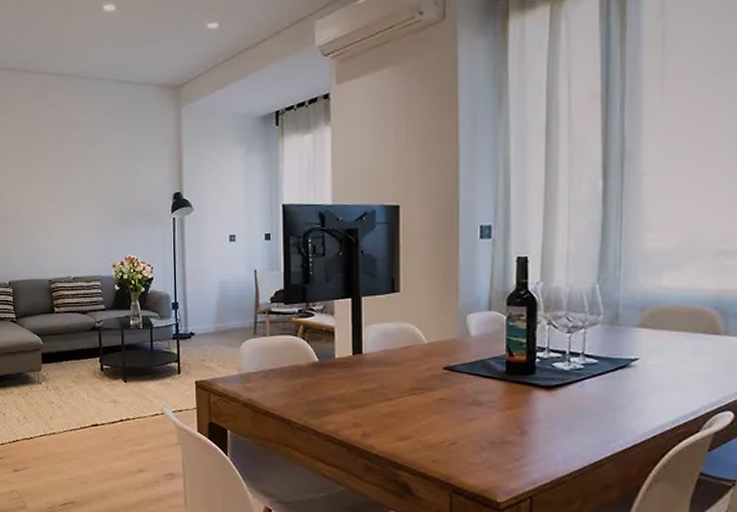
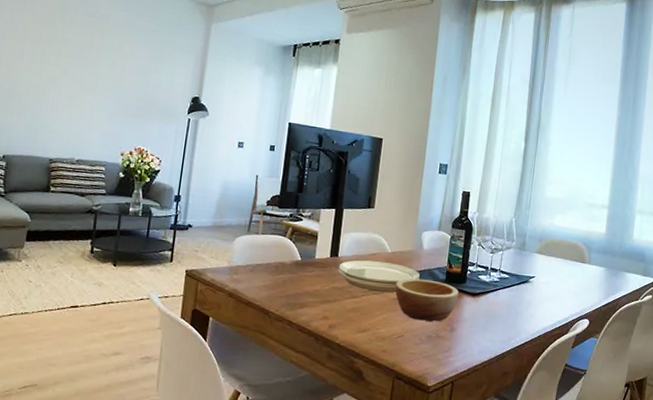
plate: none [364,355,470,392] -> present [338,260,420,293]
bowl: none [439,372,528,424] -> present [395,278,459,322]

